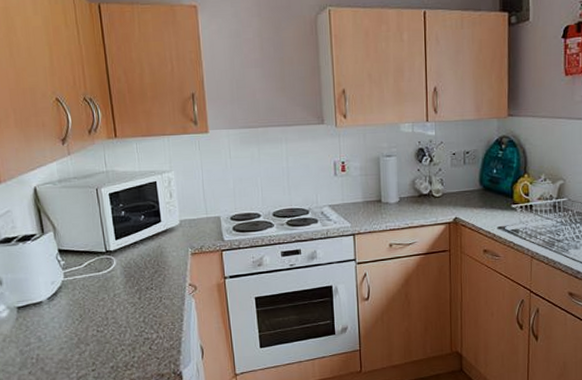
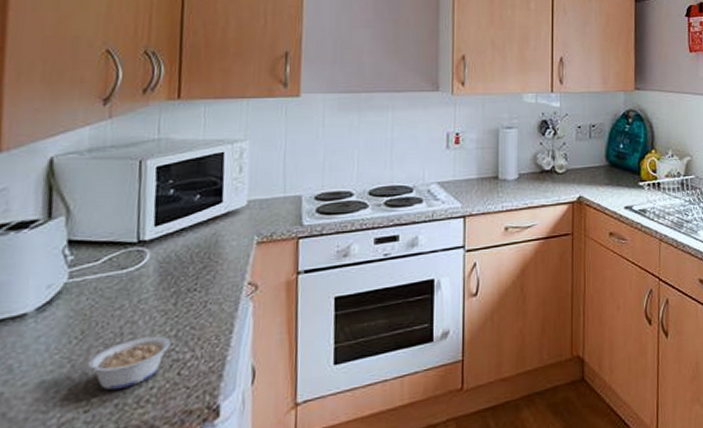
legume: none [80,321,141,356] -> present [74,336,171,390]

